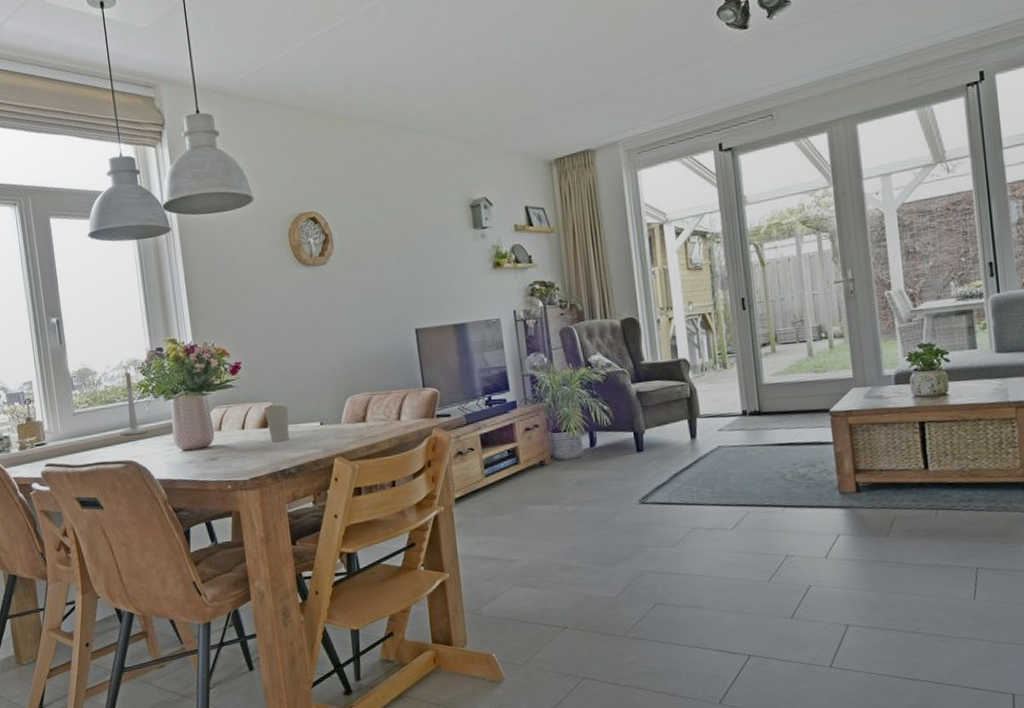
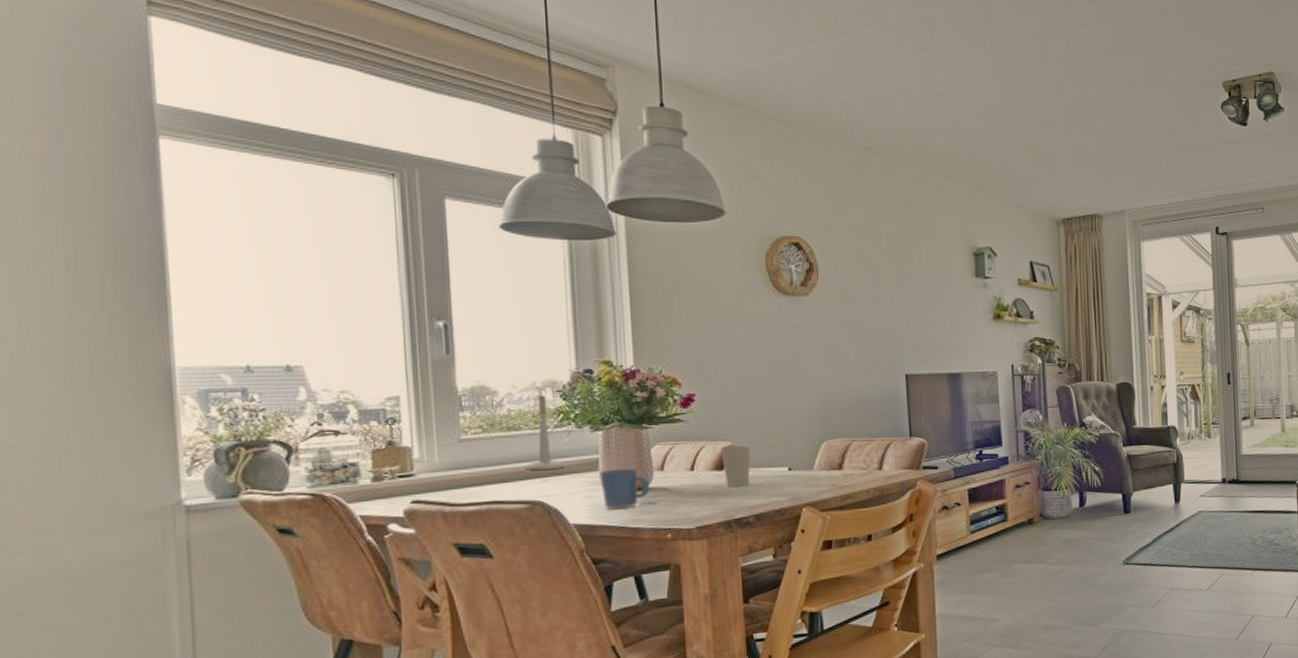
mug: none [173,429,213,466] -> present [600,468,651,510]

